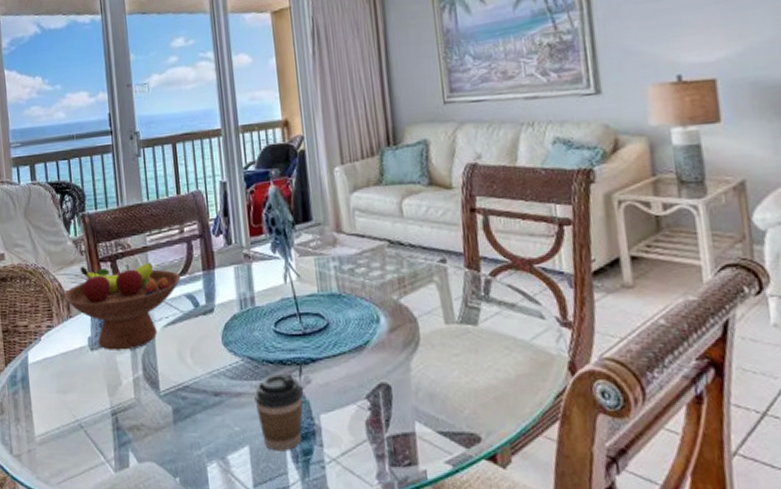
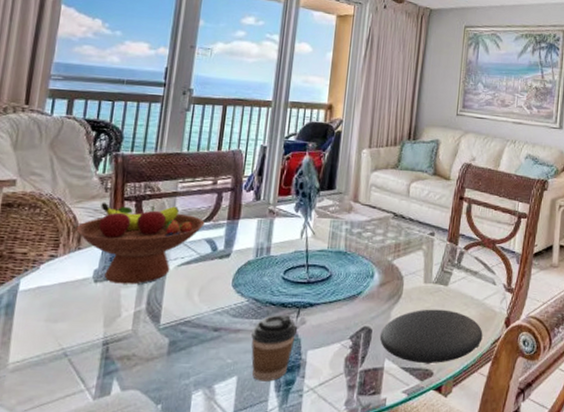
plate: none [402,356,541,425] -> present [379,309,483,363]

